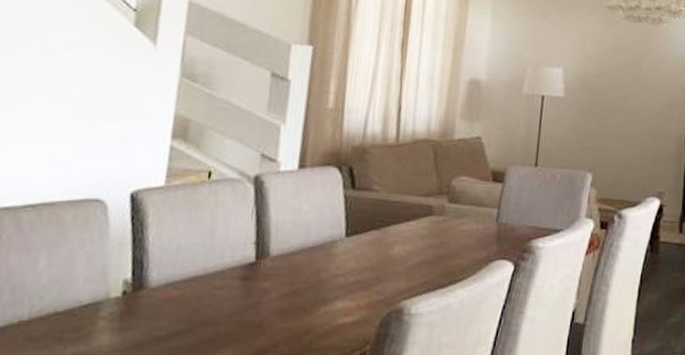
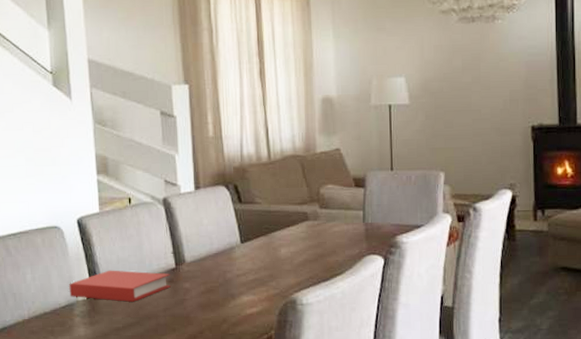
book: none [98,260,246,303] -> present [69,270,171,302]

